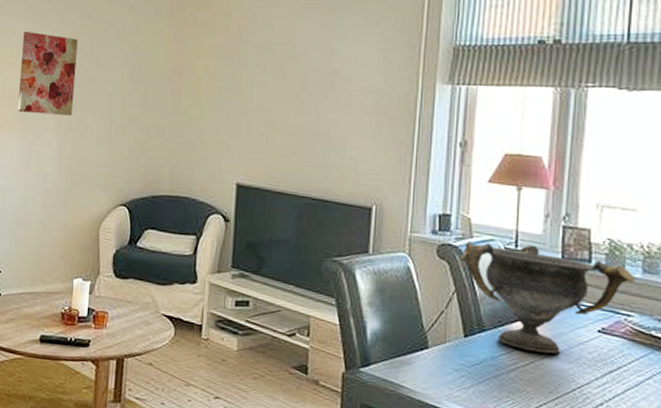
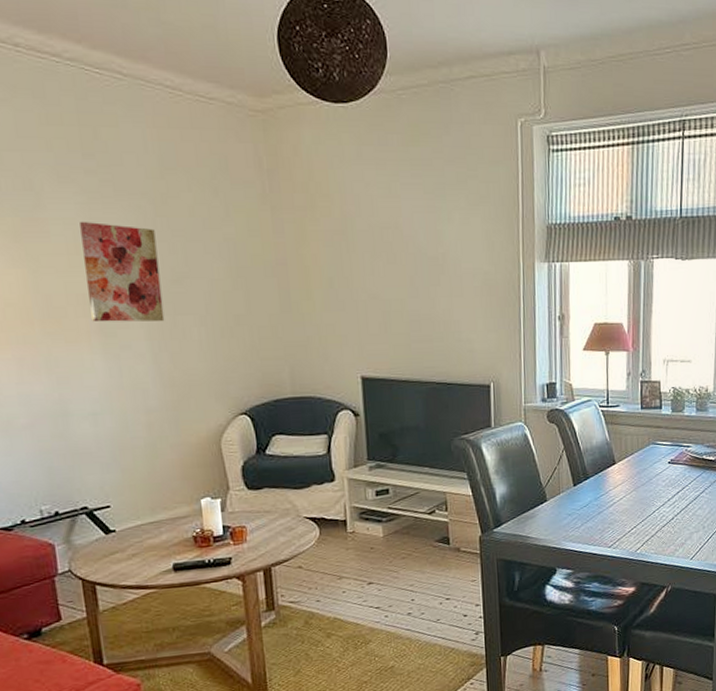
decorative bowl: present [460,241,636,354] -> none [566,400,692,488]

